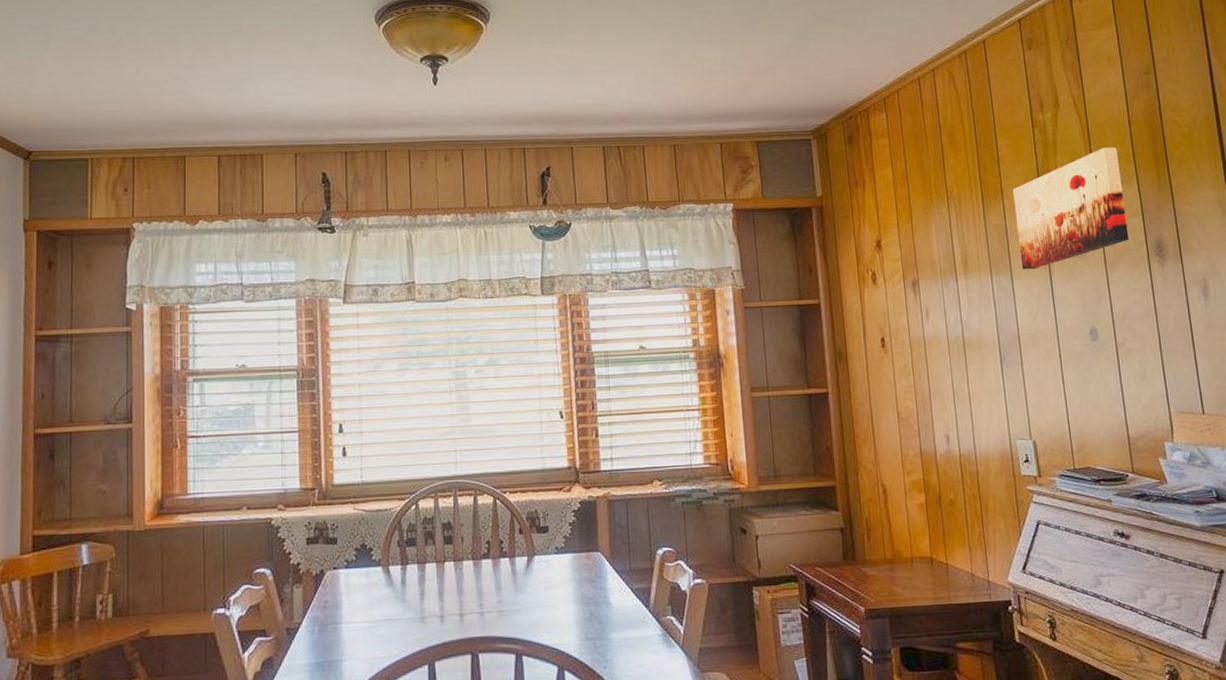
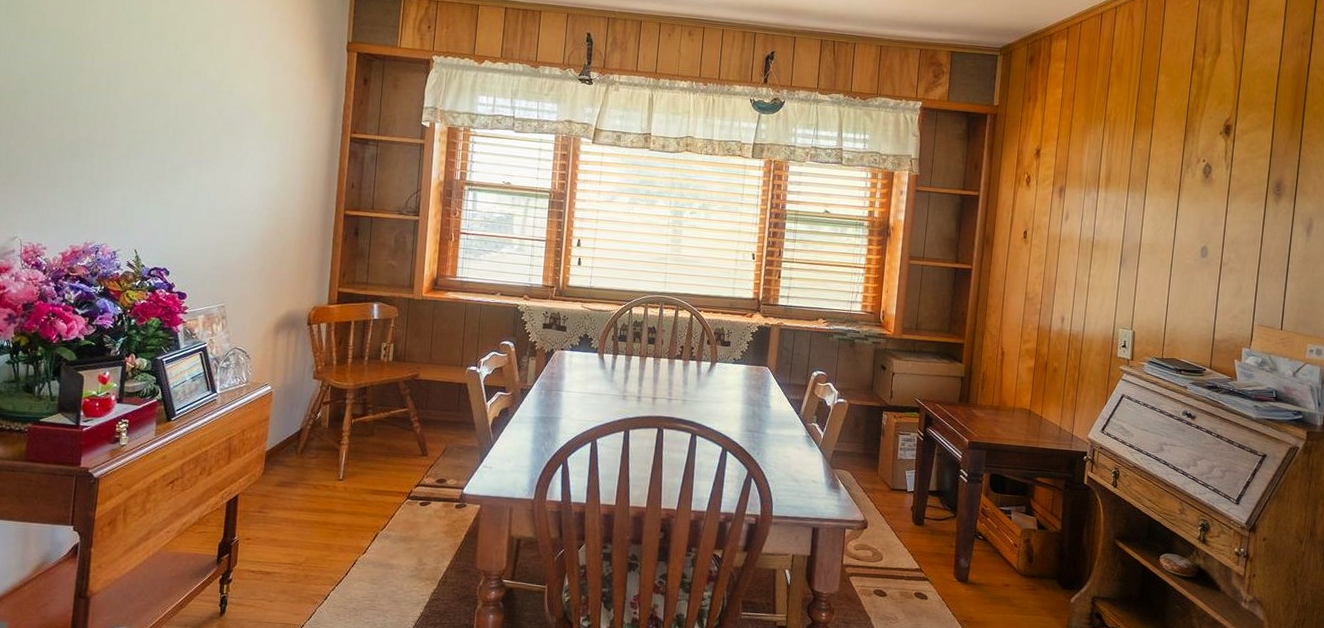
wall art: present [1012,147,1129,270] -> none [1155,94,1262,191]

